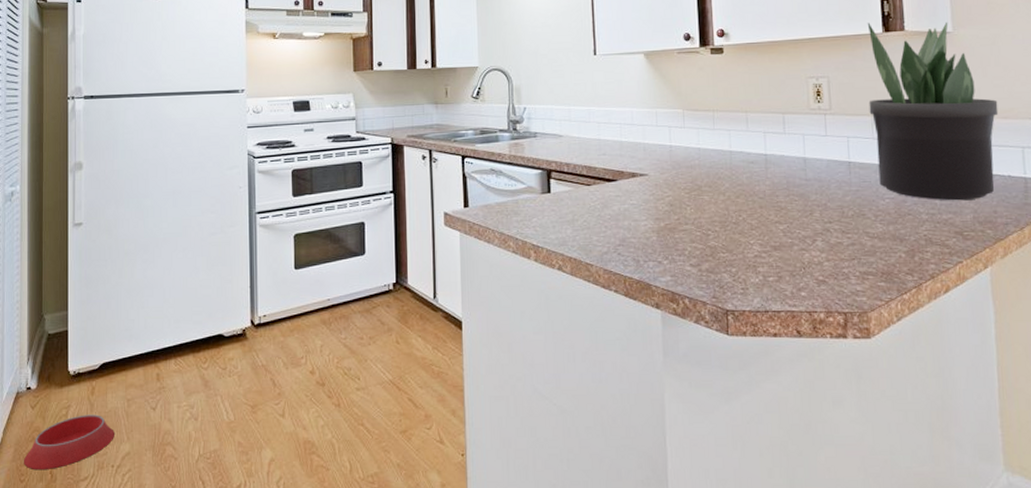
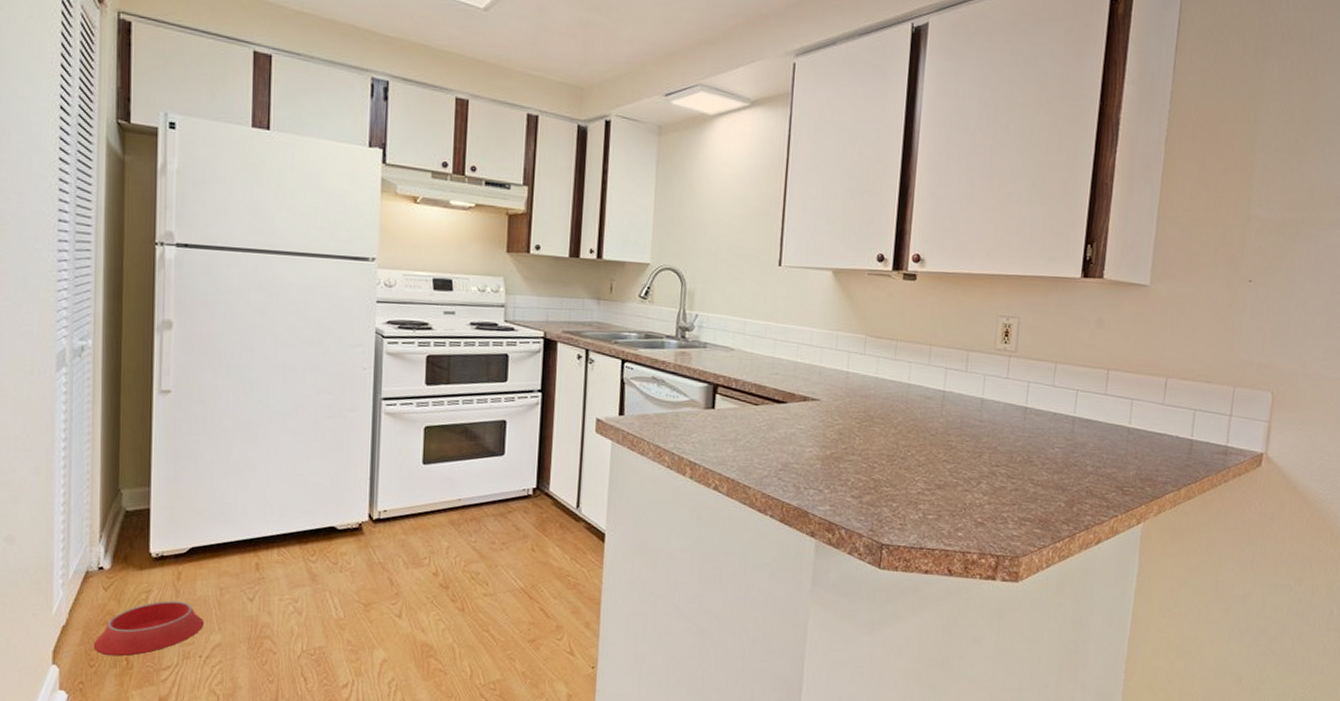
planter: present [867,22,999,201] -> none [1052,265,1180,457]

